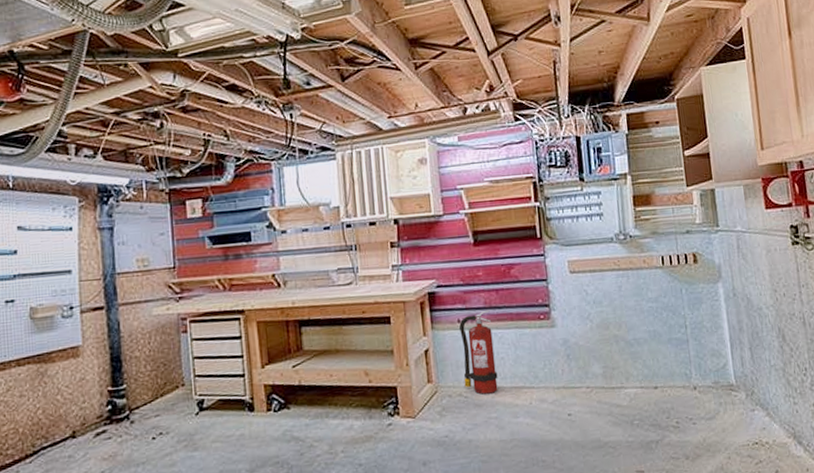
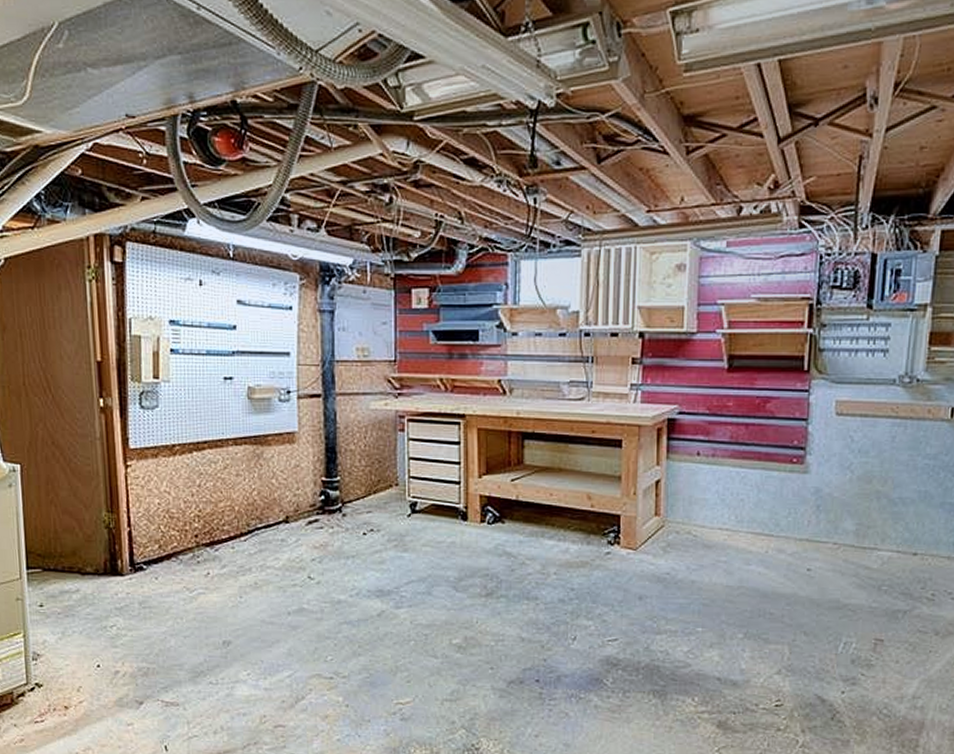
fire extinguisher: present [459,310,498,395] -> none [695,445,735,536]

